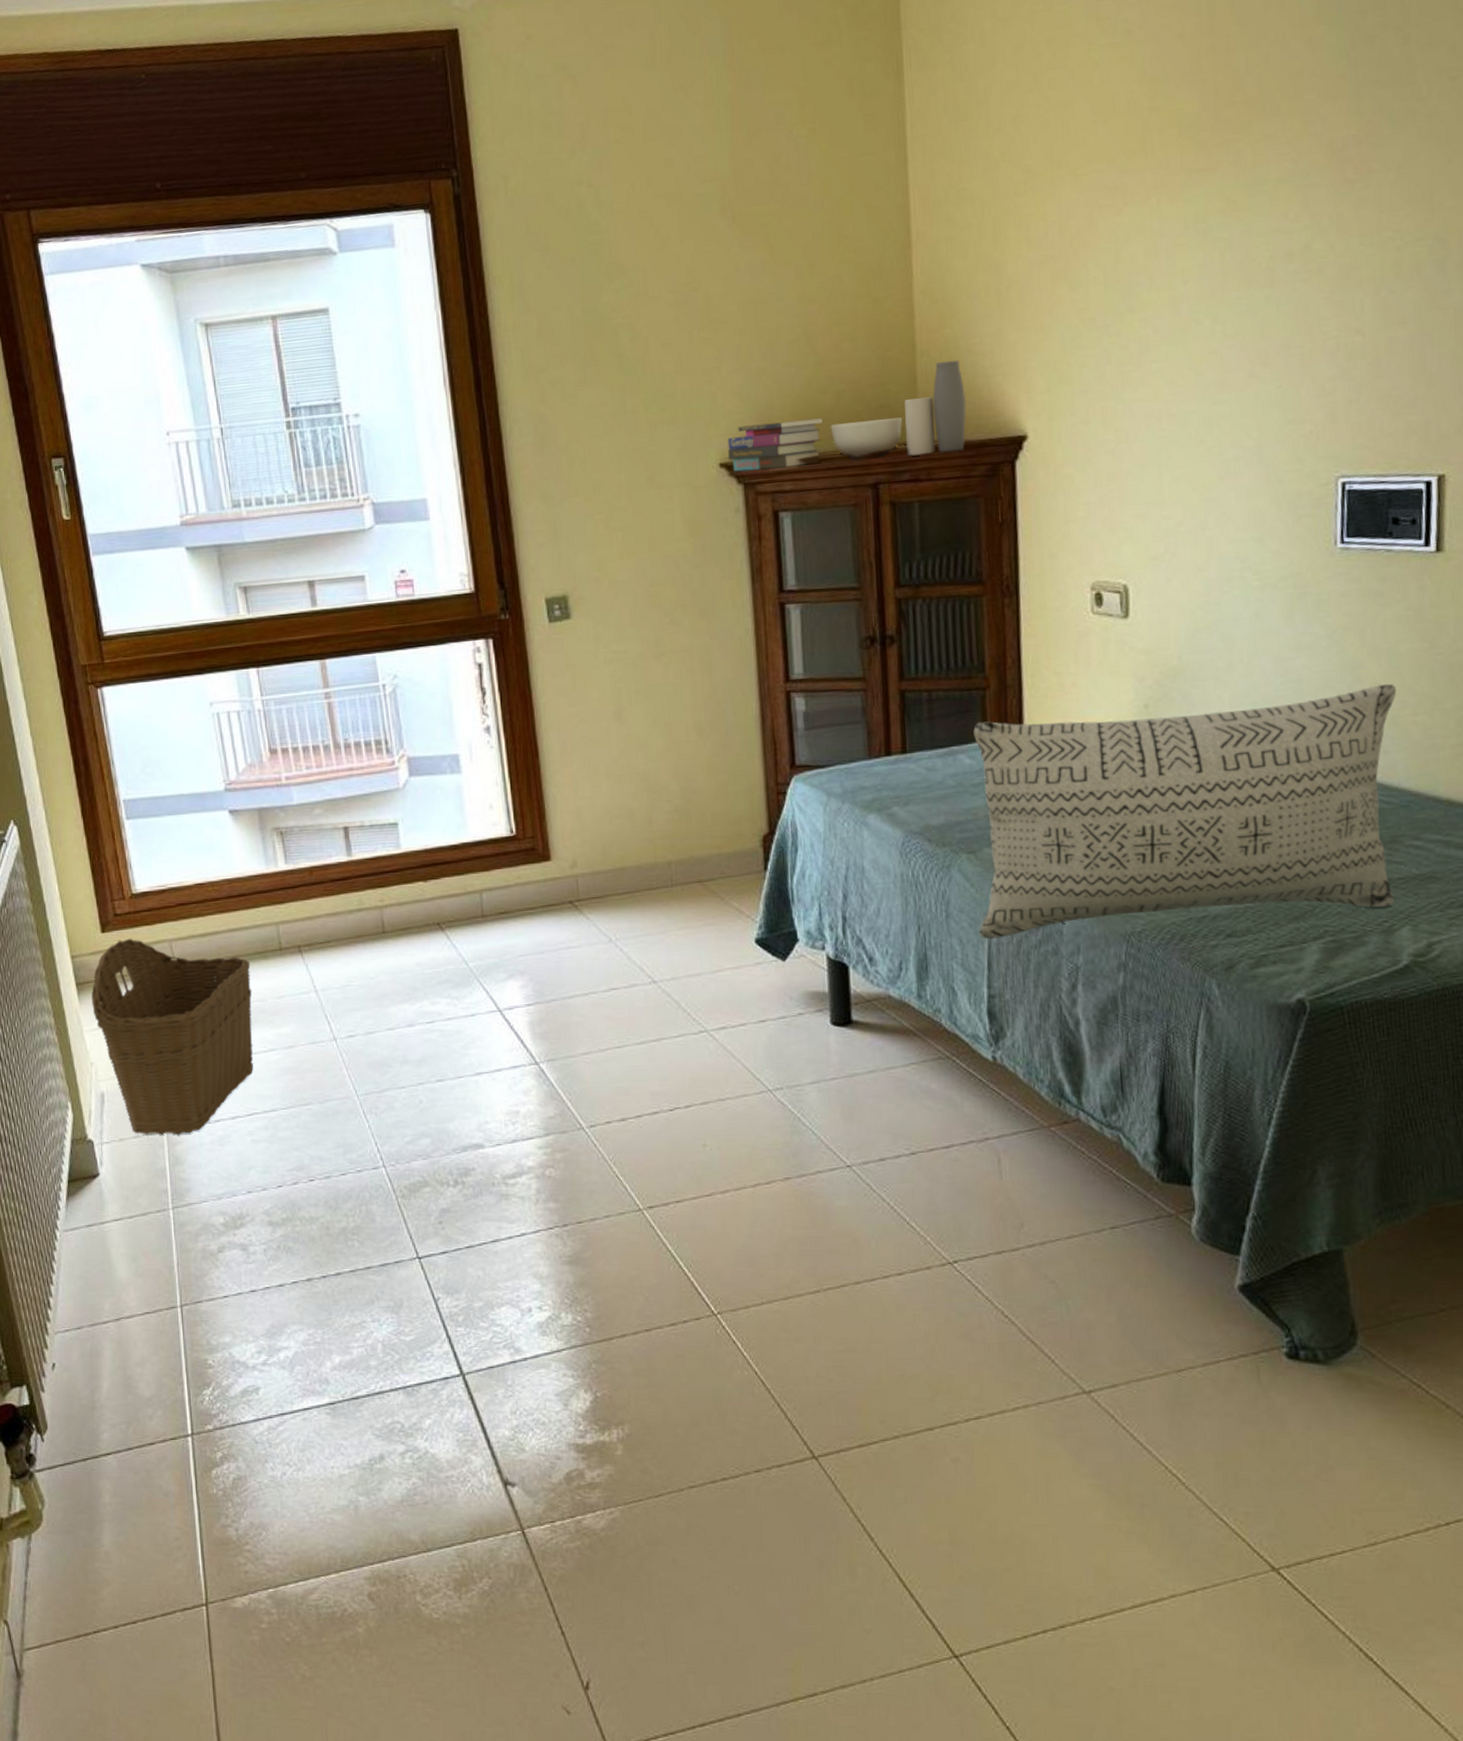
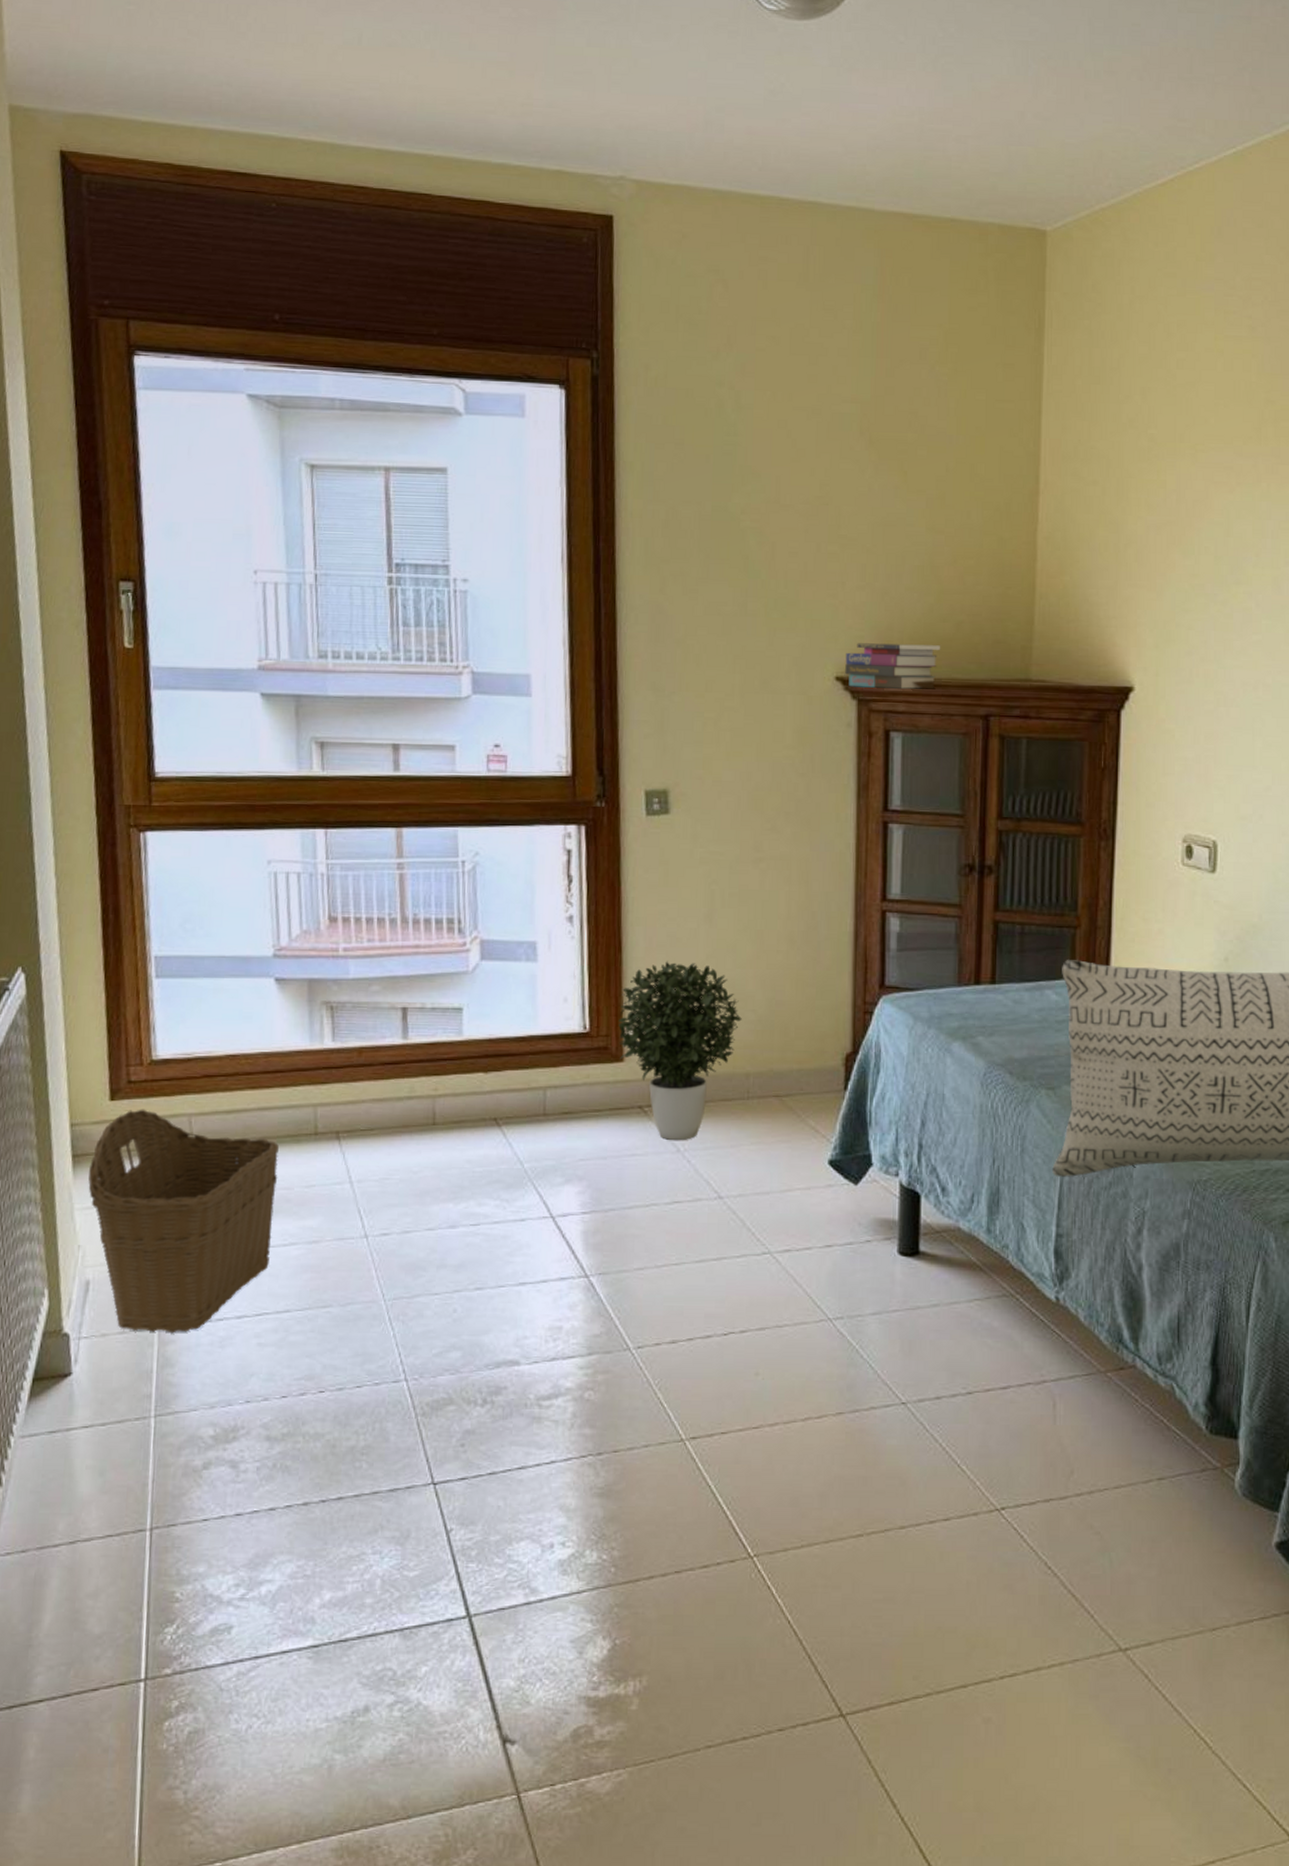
potted plant: none [542,760,659,931] -> present [619,961,742,1140]
bowl: present [830,417,903,461] -> none [947,652,1018,691]
candle: present [904,397,936,457] -> none [1019,638,1048,693]
vase: present [932,359,966,453] -> none [1047,606,1079,695]

